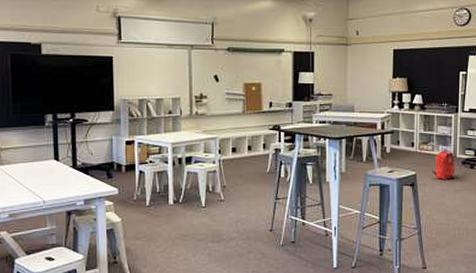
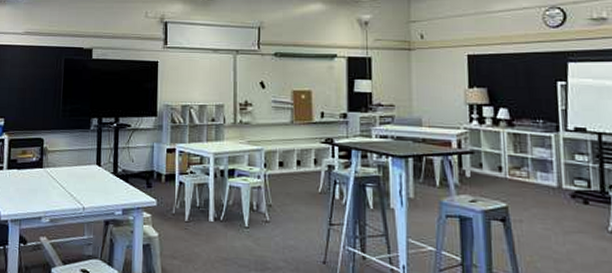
backpack: present [431,150,455,179] -> none [528,177,561,216]

